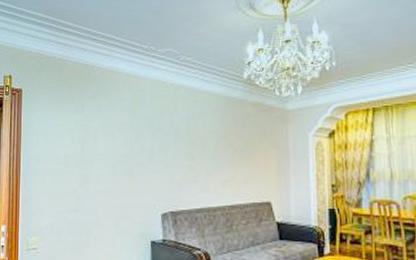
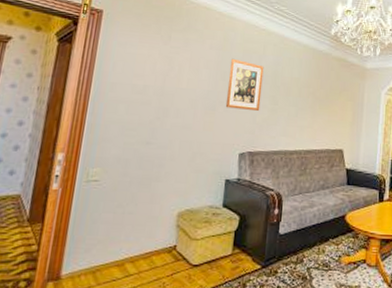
wall art: none [142,118,177,169] -> present [225,58,264,111]

